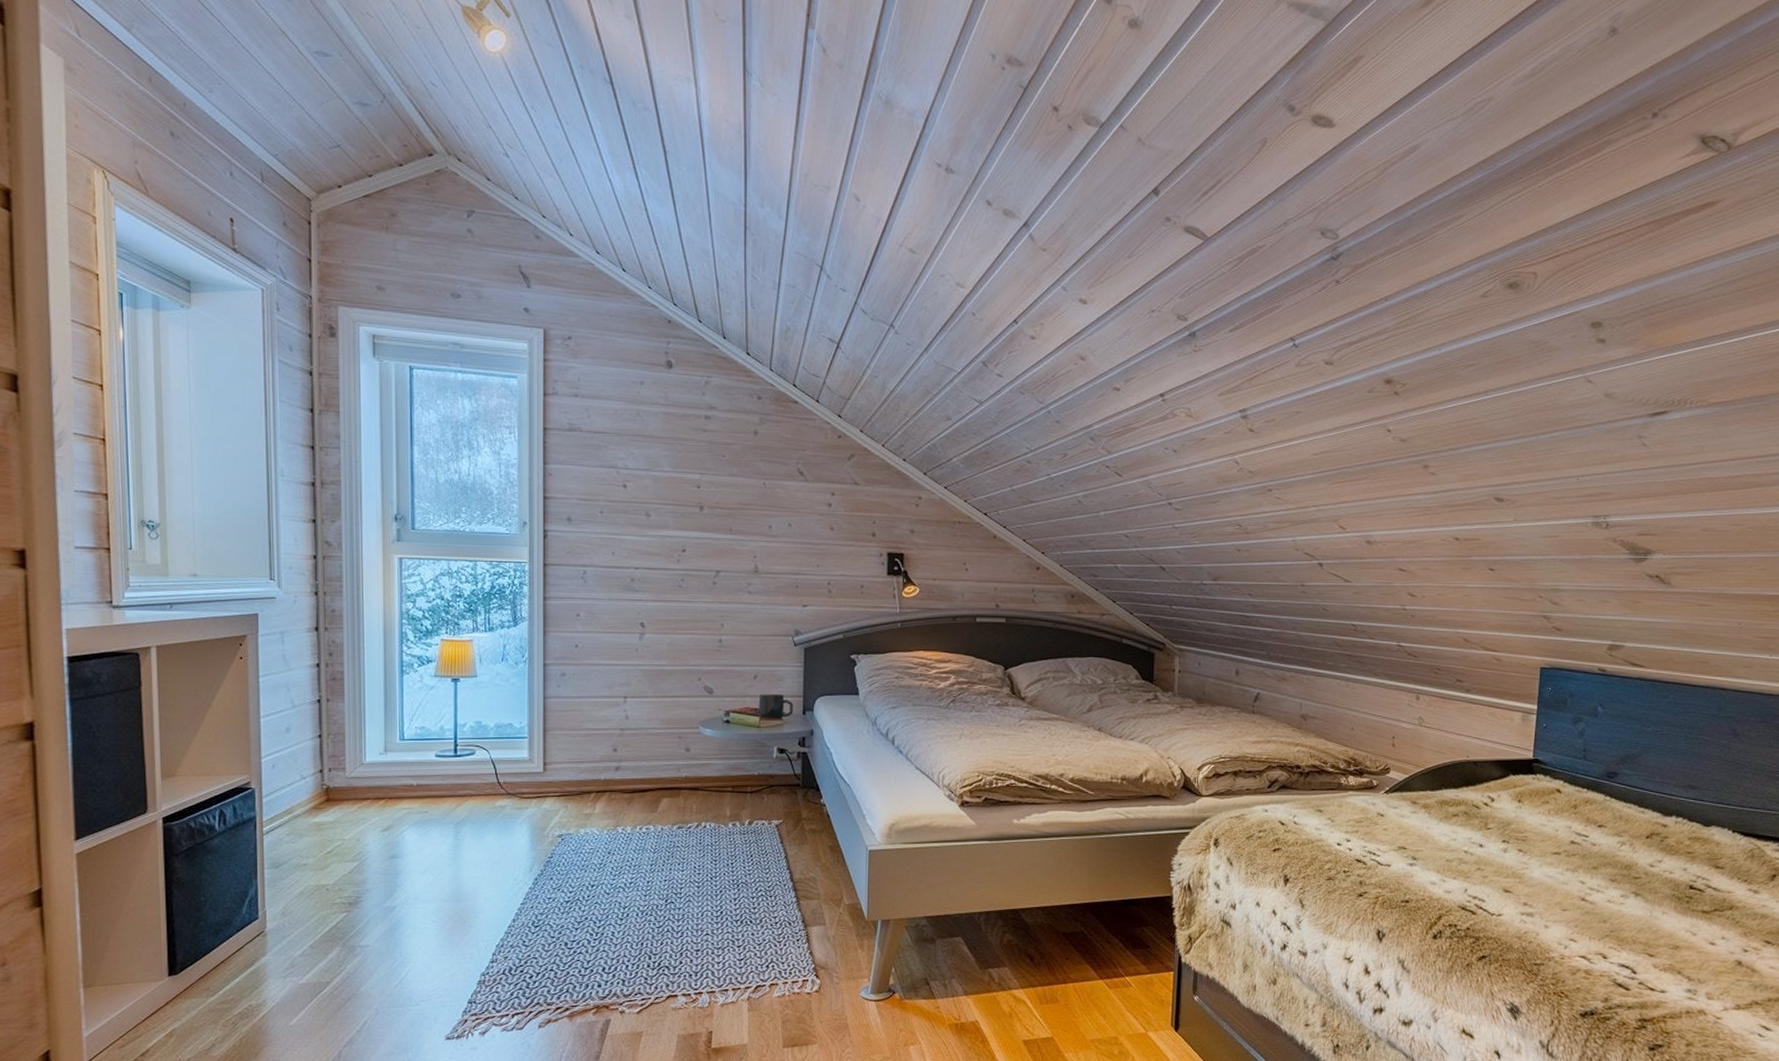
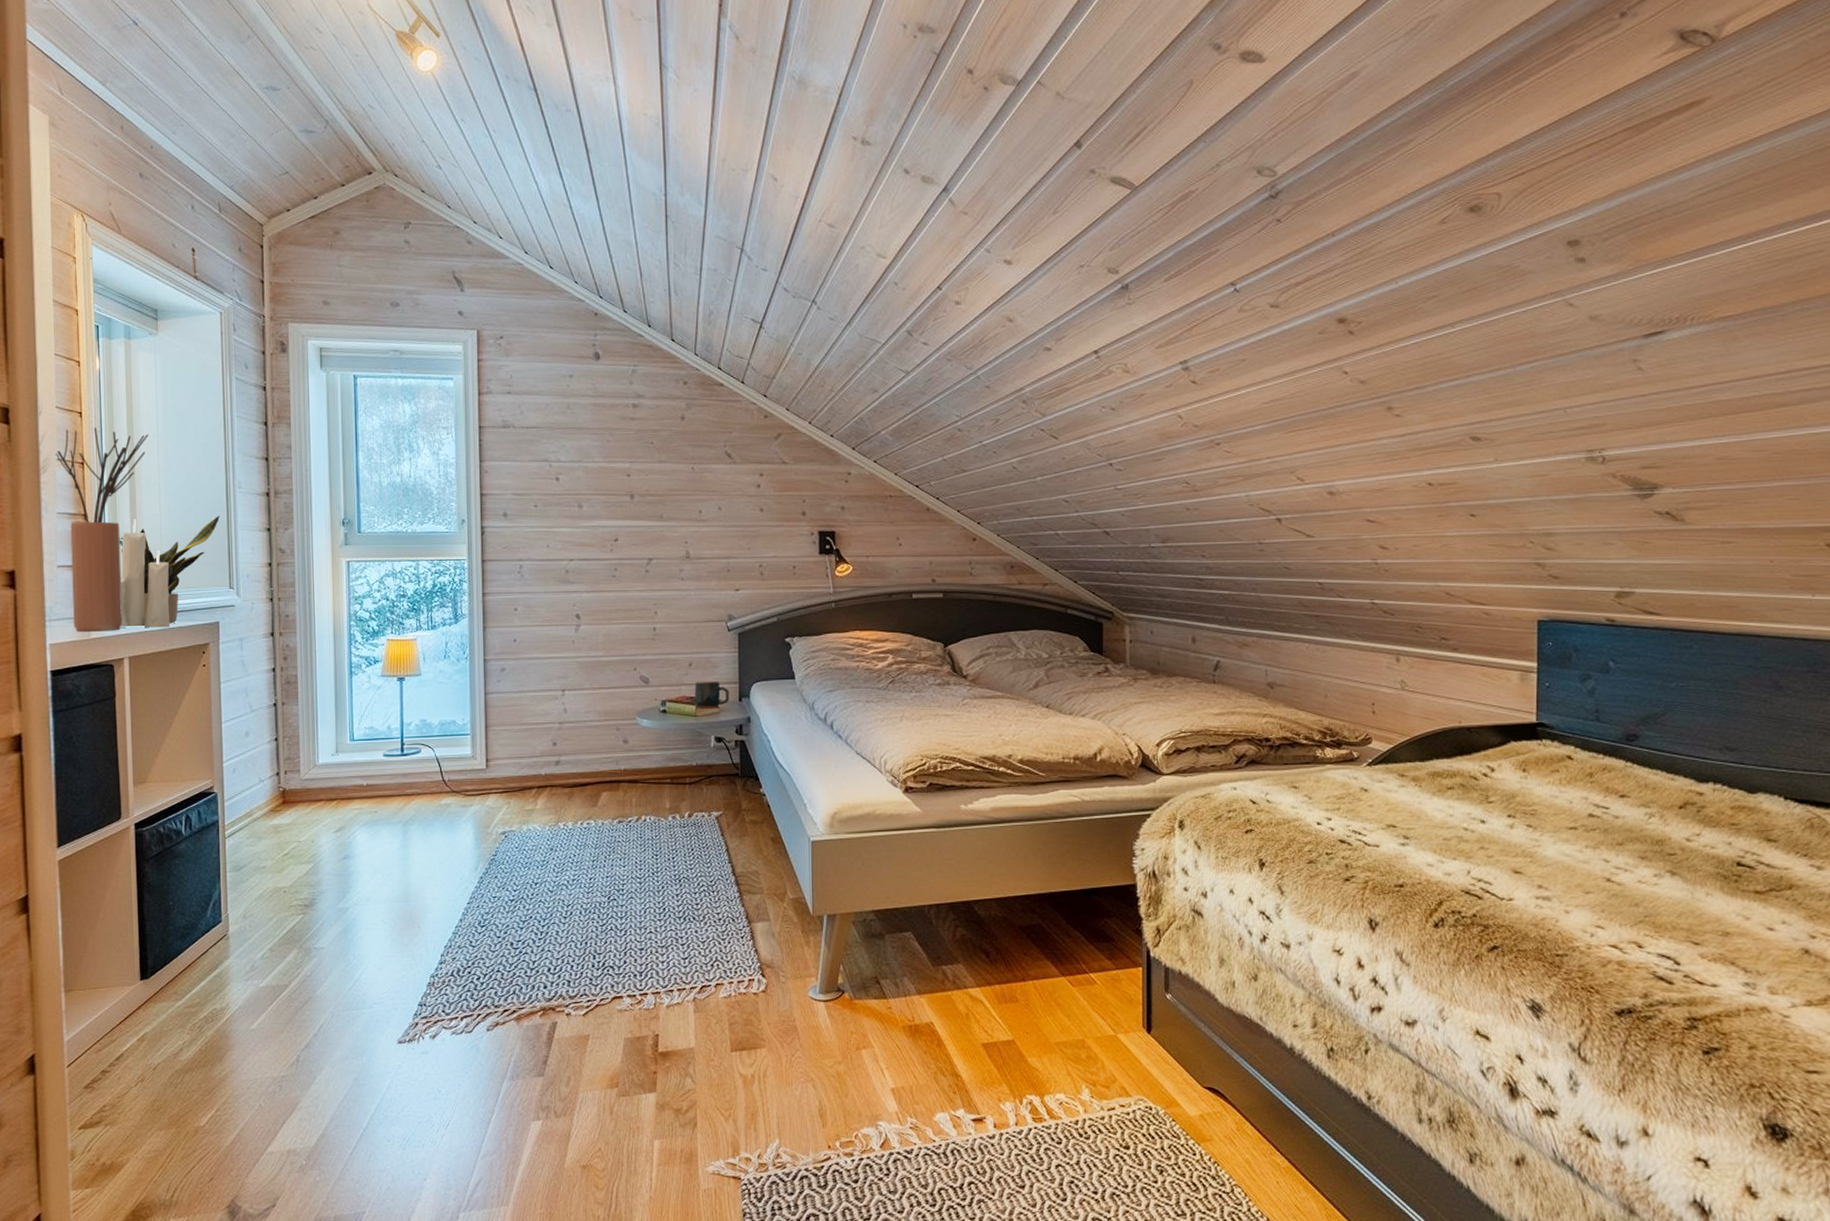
vase: none [73,402,180,619] -> present [56,427,149,633]
candle: none [147,502,204,617] -> present [120,519,171,628]
potted plant: none [170,504,260,614] -> present [140,516,220,624]

